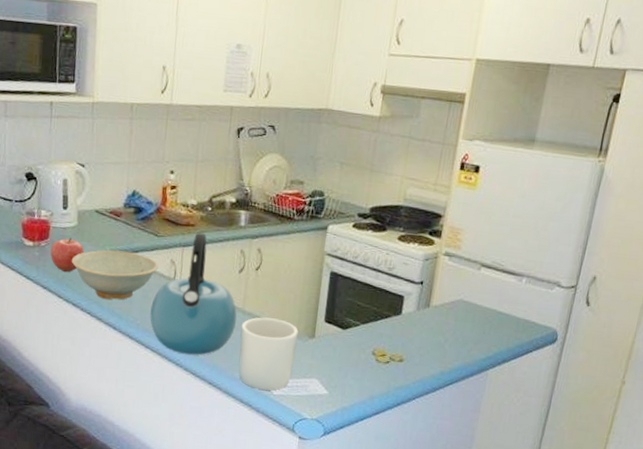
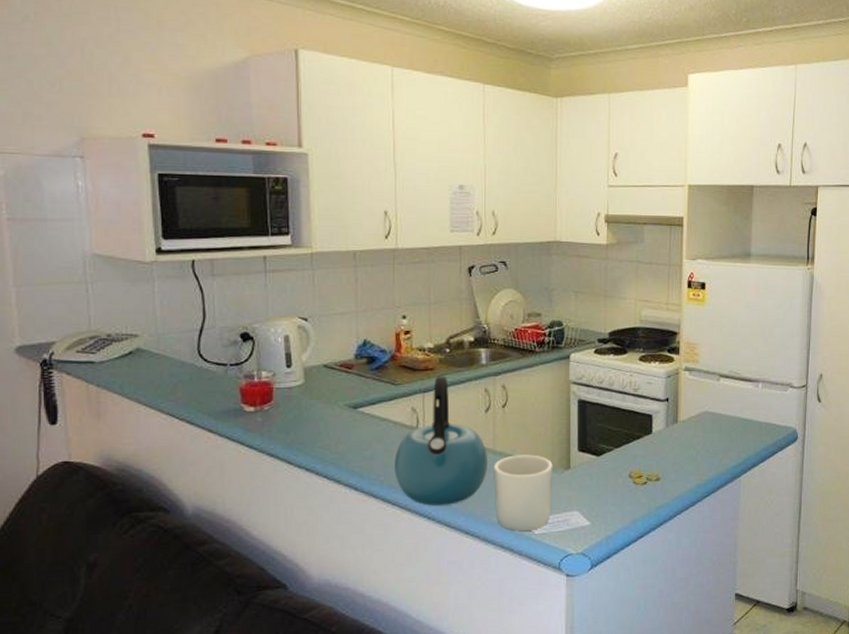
fruit: present [50,237,84,273] -> none [275,396,314,436]
dish: present [71,250,158,300] -> none [300,405,398,460]

